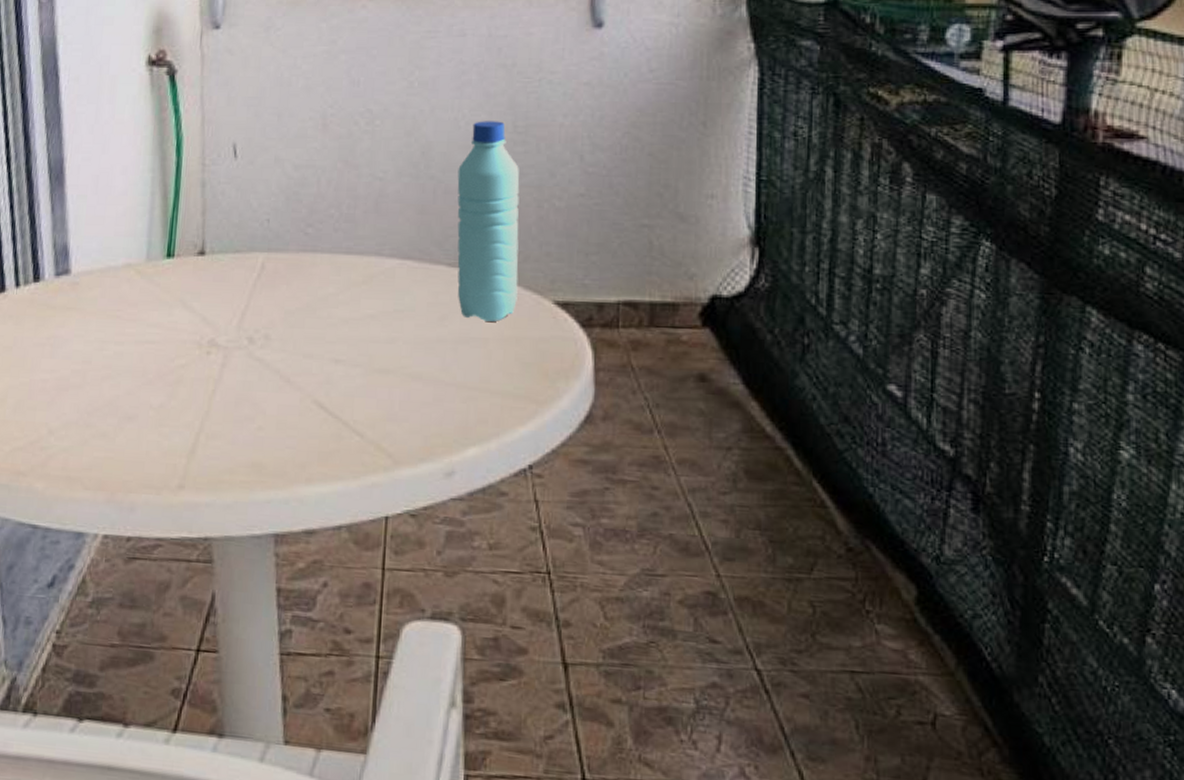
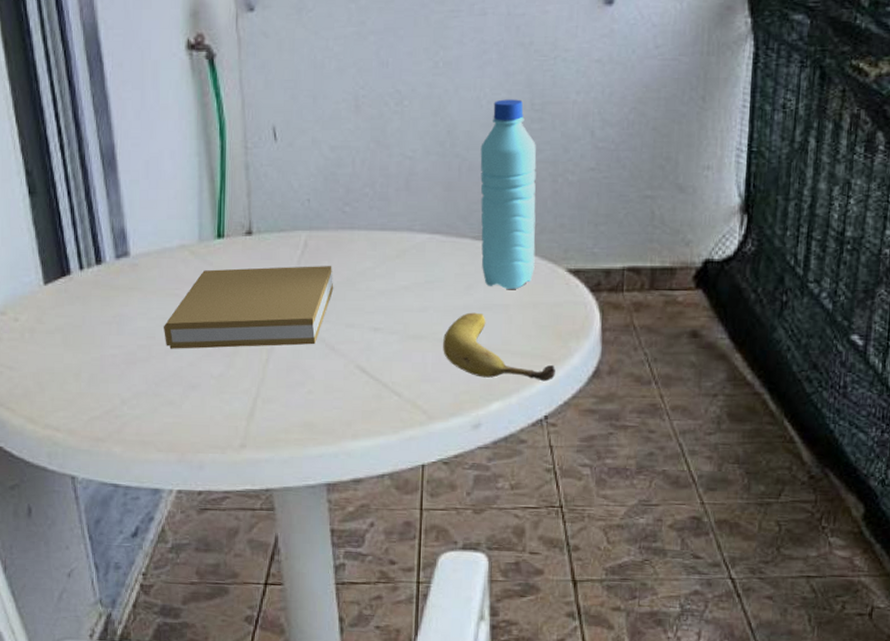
book: none [101,290,292,376] -> present [164,266,334,349]
fruit: none [412,345,541,426] -> present [443,312,555,382]

